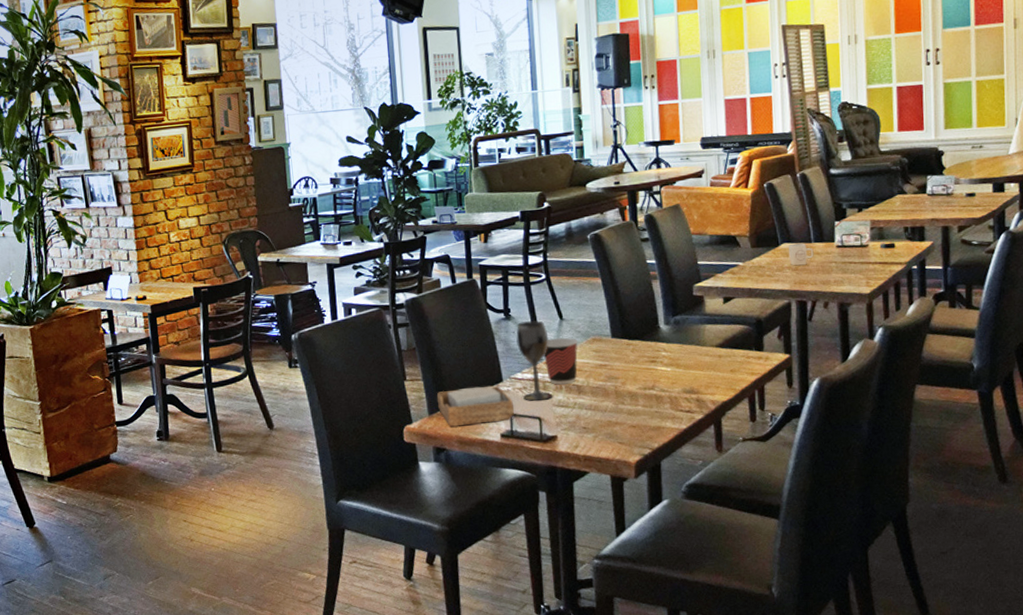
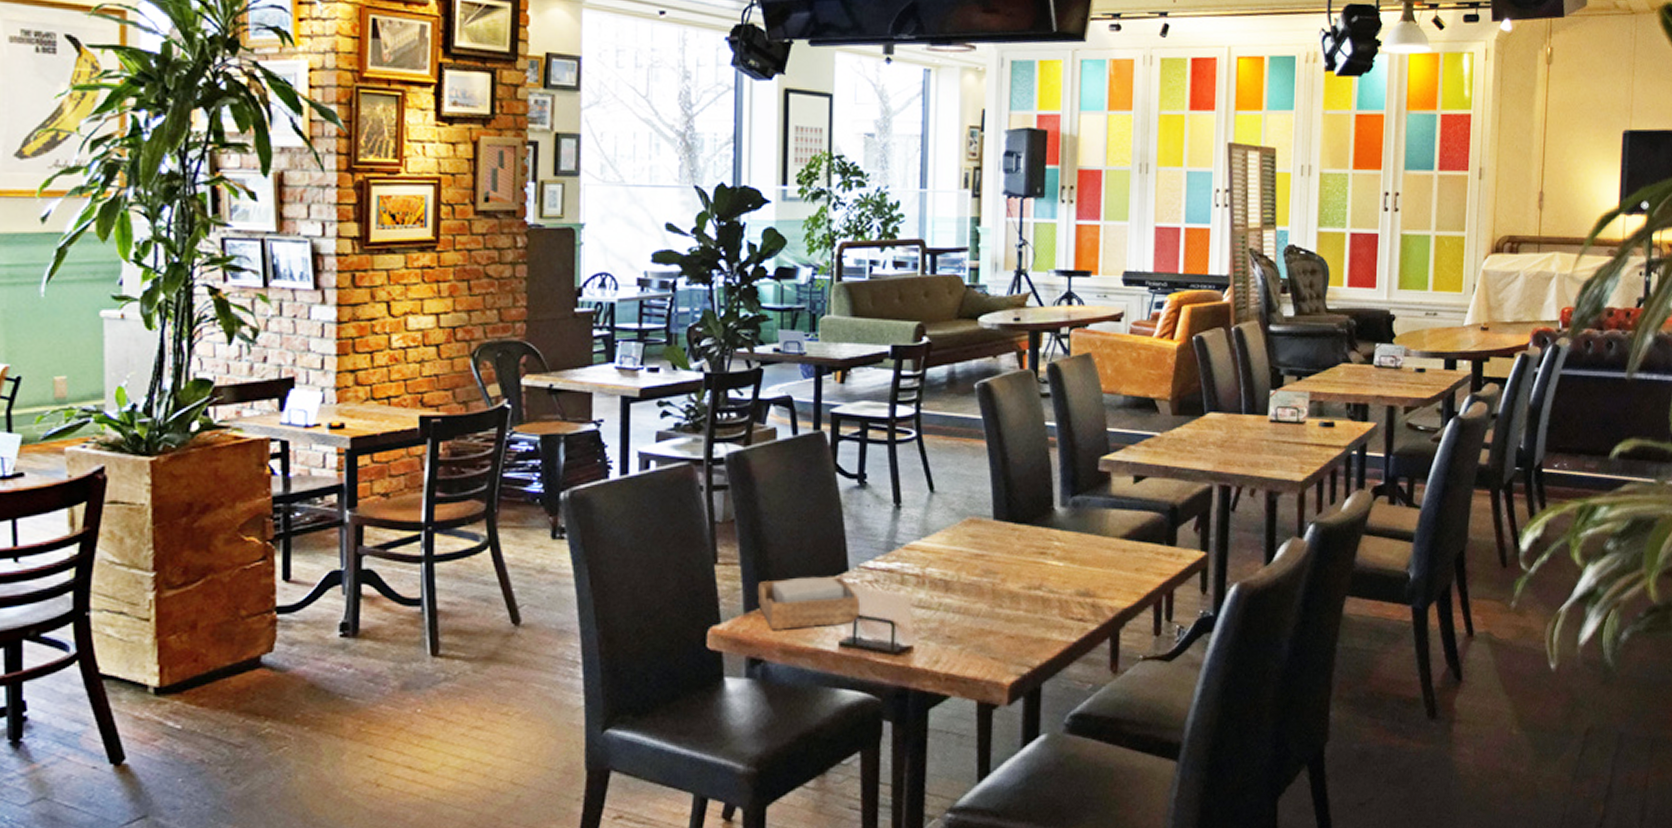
wine glass: present [516,320,553,401] -> none [871,490,914,599]
cup: present [544,337,578,385] -> none [905,516,951,579]
mug: present [788,243,814,266] -> none [1214,413,1244,442]

